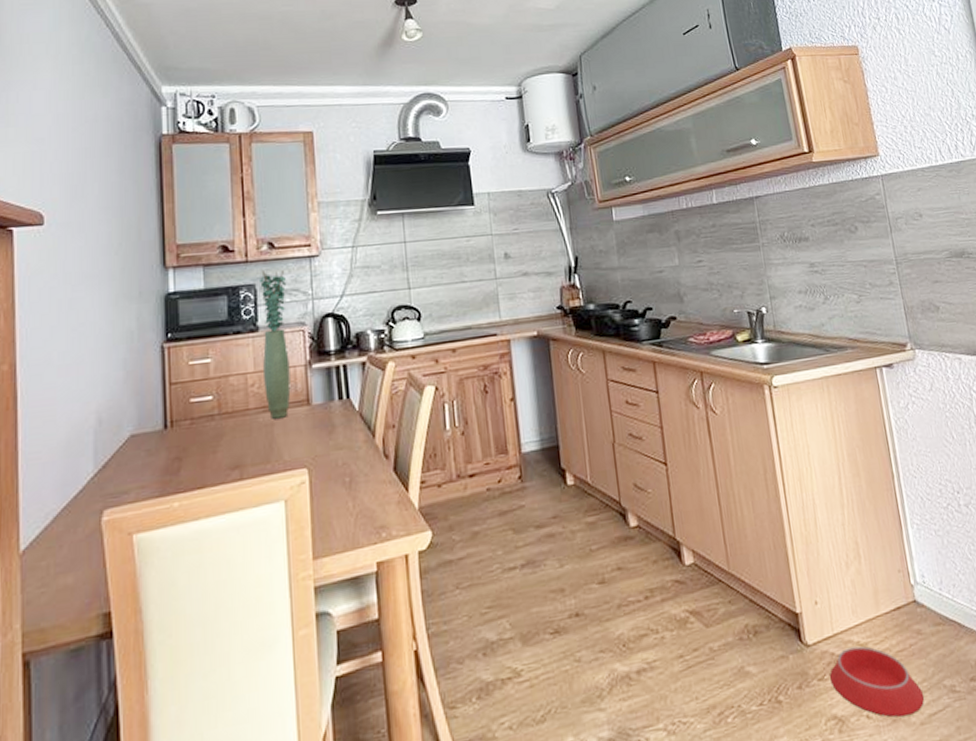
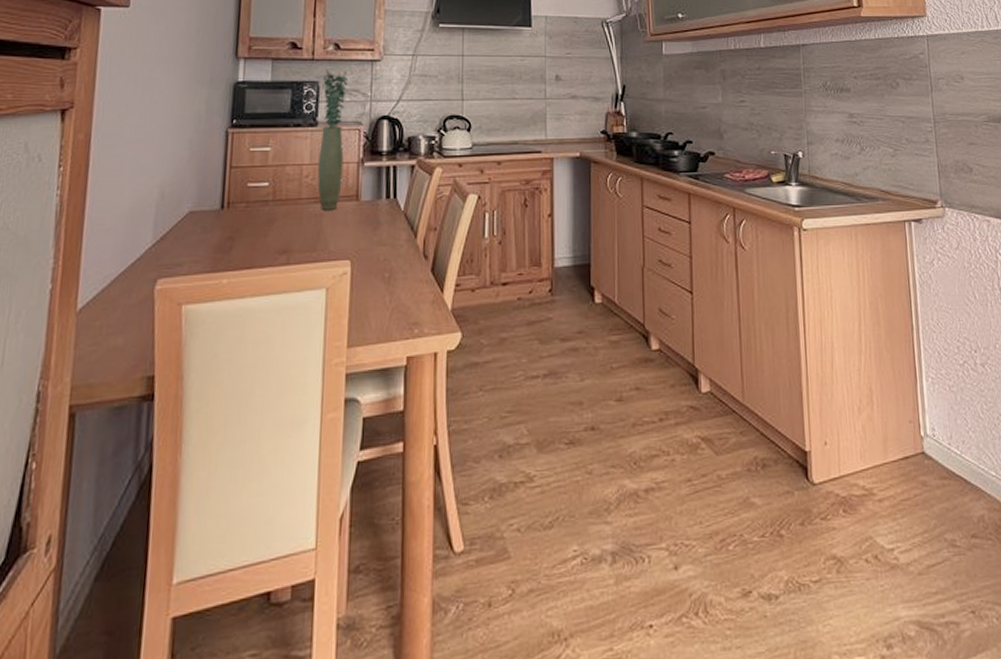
pet bowl: present [830,646,925,717] -> none [833,490,925,564]

